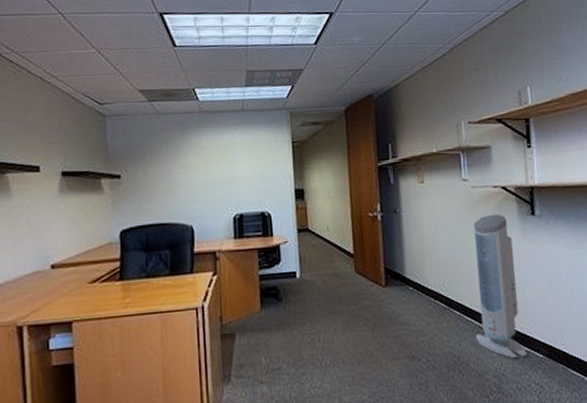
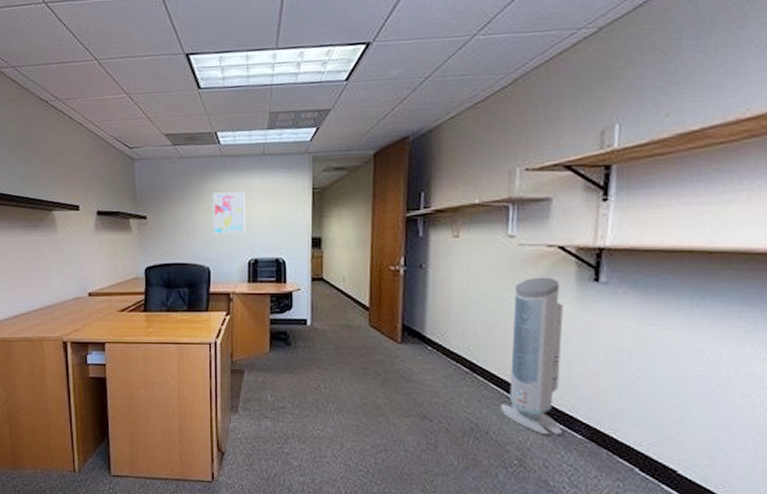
wall art: none [193,146,229,191] -> present [213,191,245,234]

